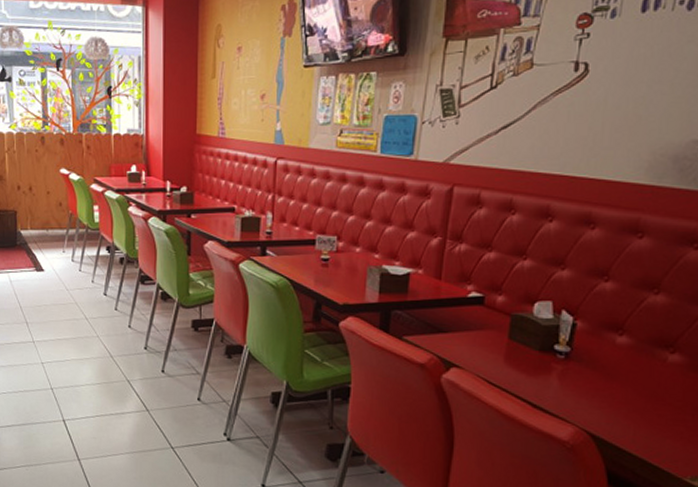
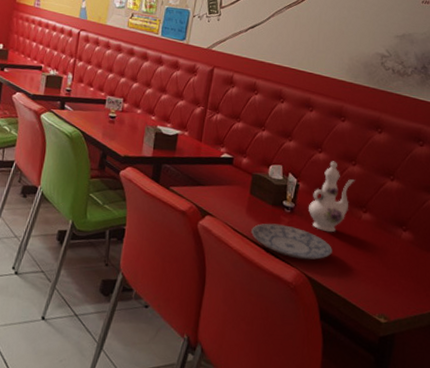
plate: none [512,372,625,415] -> present [251,223,332,260]
ewer: none [590,290,658,380] -> present [309,161,355,233]

